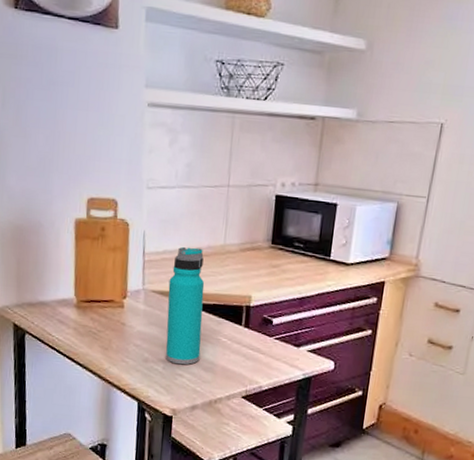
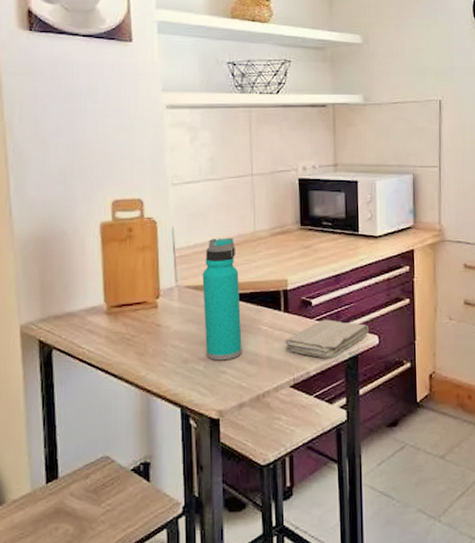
washcloth: none [241,339,326,377] -> present [284,319,369,359]

